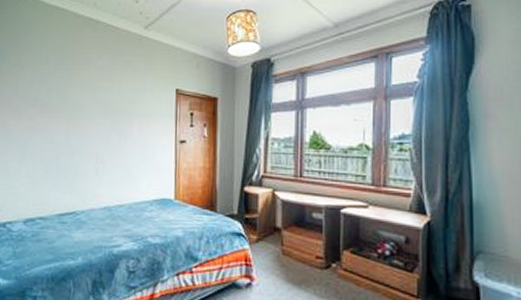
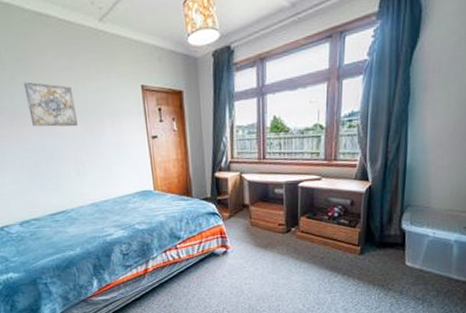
wall art: none [61,77,107,124] -> present [23,82,78,127]

